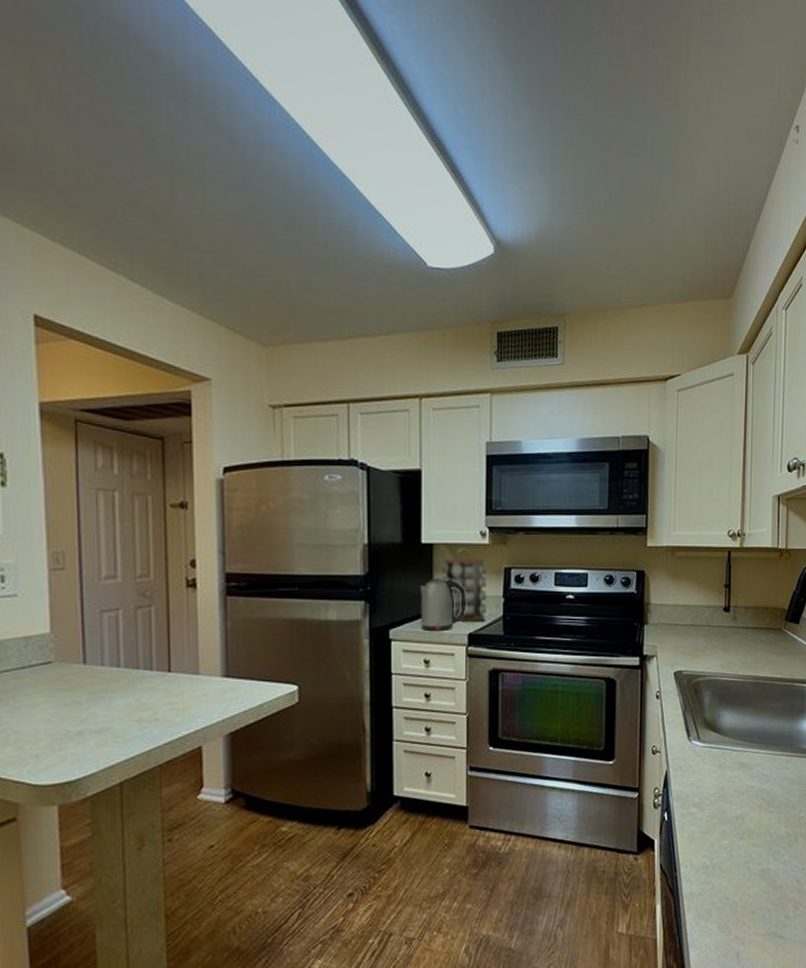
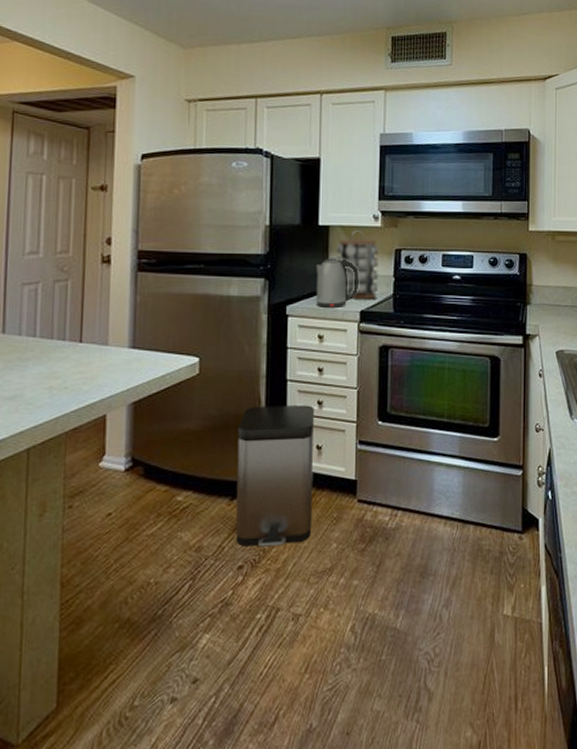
pedal bin: none [343,732,423,875] -> present [236,405,314,547]

